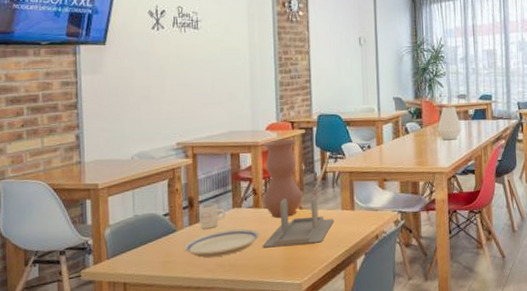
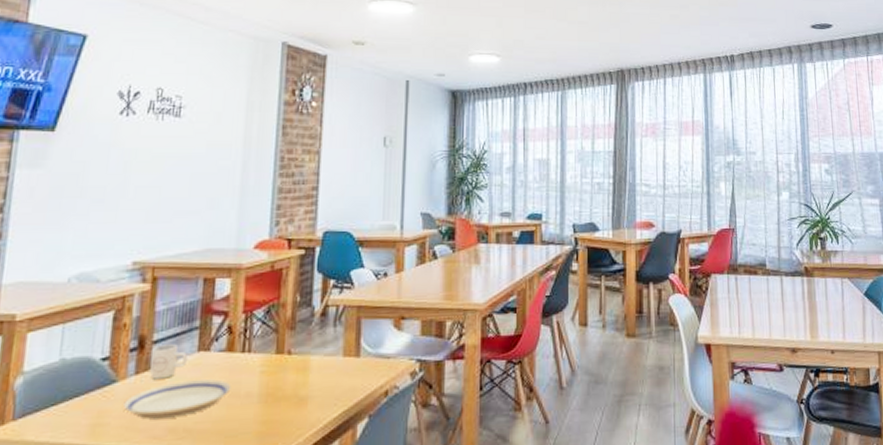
vase: present [262,138,303,218] -> none [239,261,294,366]
napkin holder: present [263,195,335,248] -> none [233,336,333,407]
vase: present [437,106,462,141] -> none [473,226,504,269]

